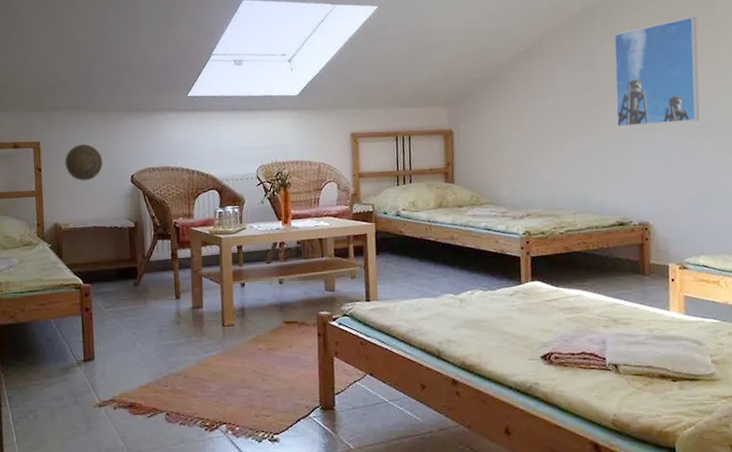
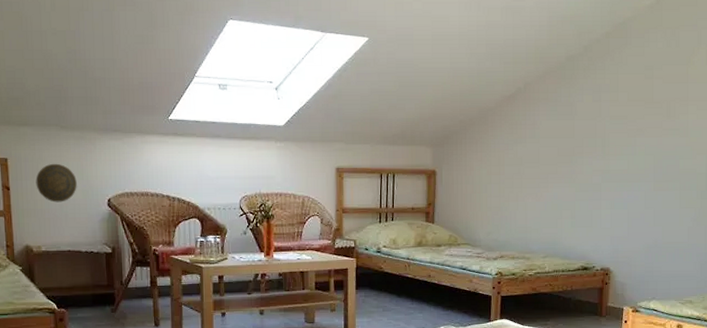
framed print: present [614,16,700,127] -> none [589,72,671,176]

